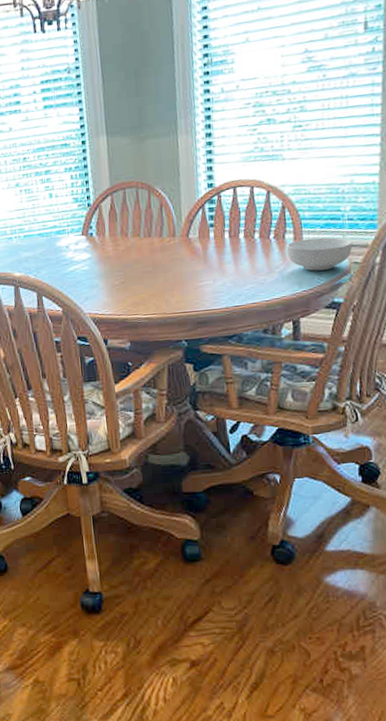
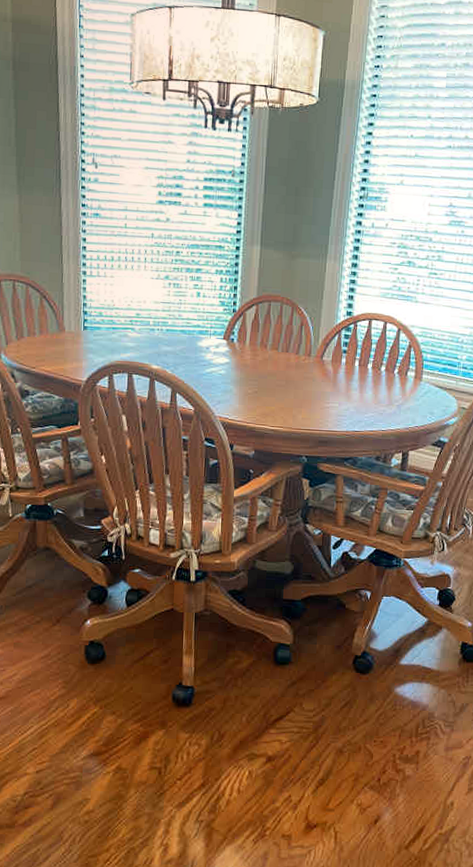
cereal bowl: present [286,237,353,271] -> none [406,379,463,411]

